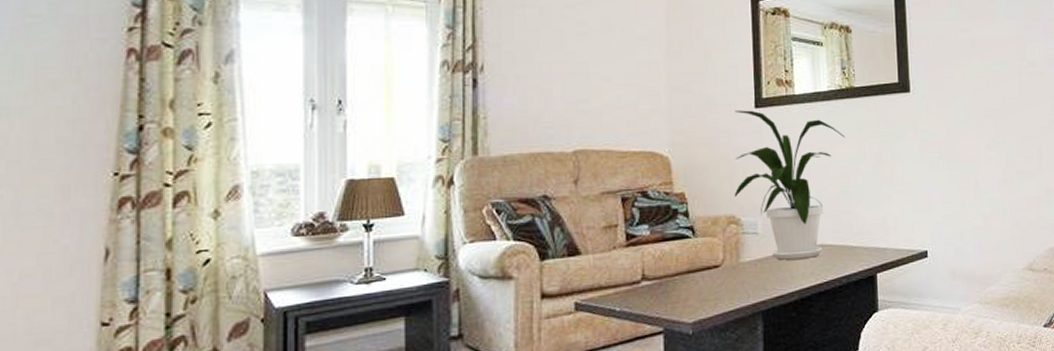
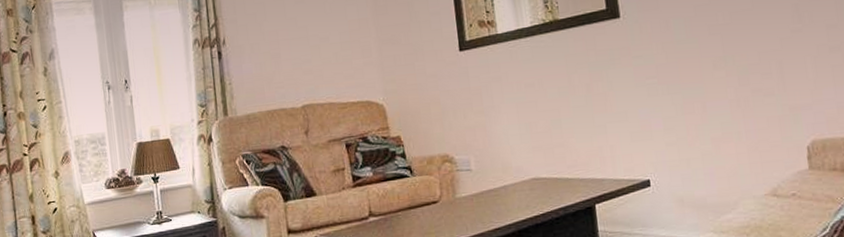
house plant: present [734,110,845,260] -> none [440,53,553,195]

